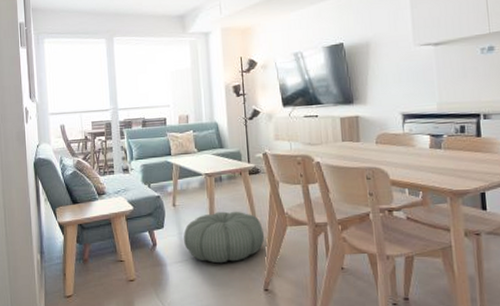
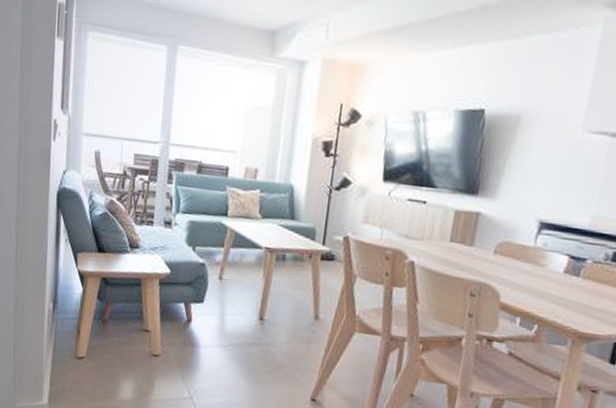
pouf: present [184,211,265,264] -> none [225,297,325,360]

